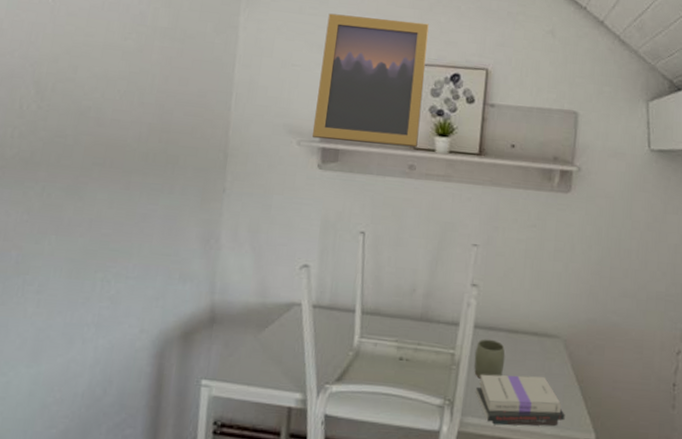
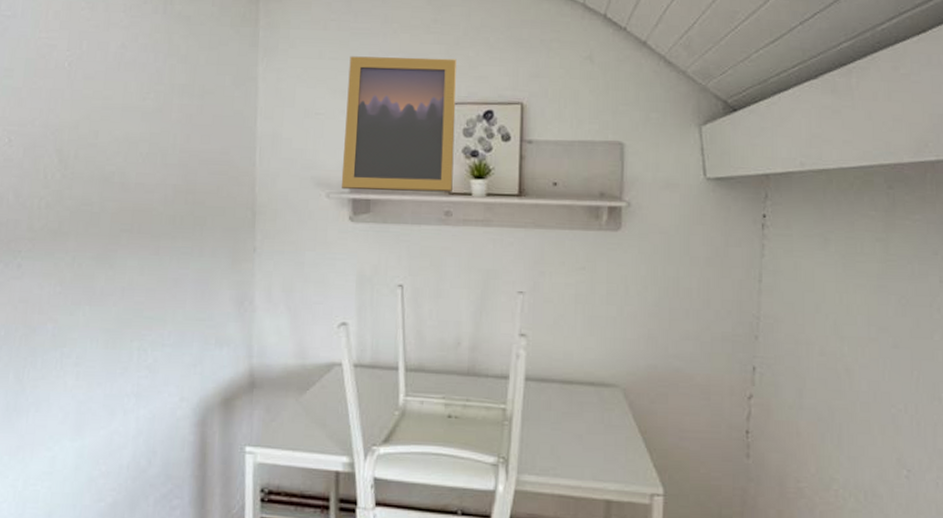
mug: present [474,339,506,379] -> none [527,391,561,434]
books: present [475,374,565,426] -> none [530,428,629,483]

